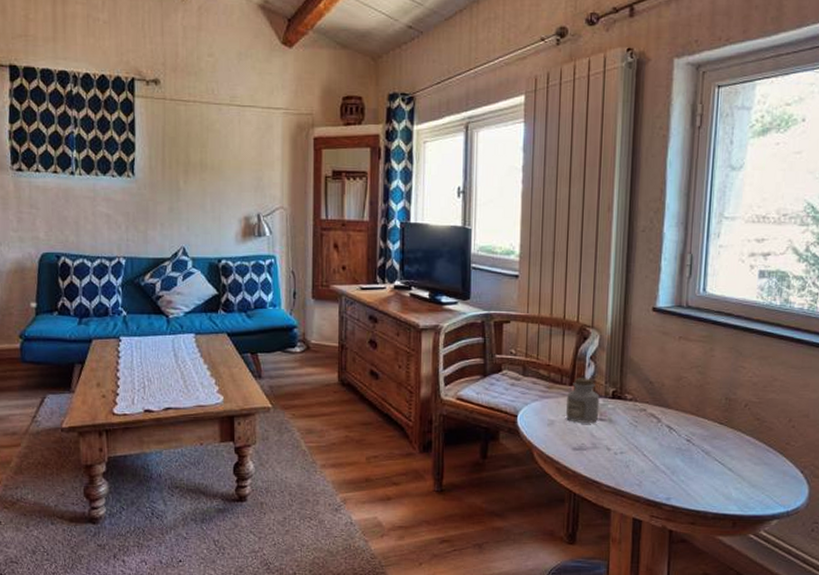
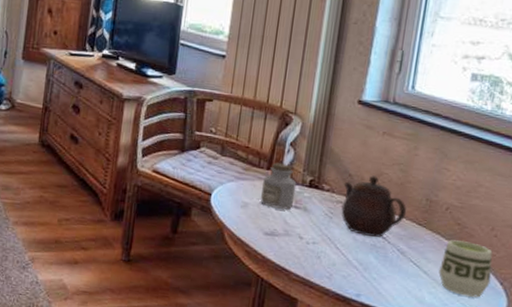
teapot: none [645,380,708,440] -> present [341,175,407,237]
cup: none [743,435,792,488] -> present [438,240,493,298]

